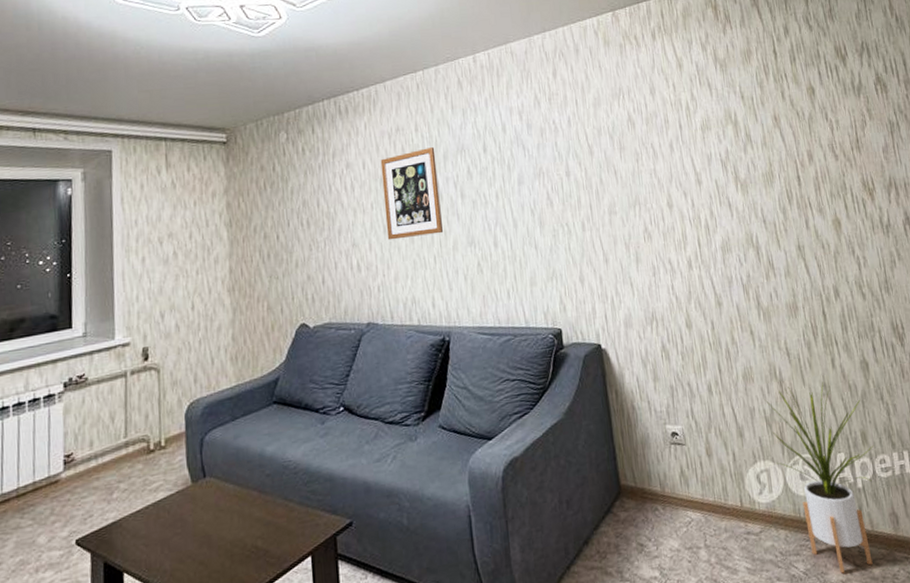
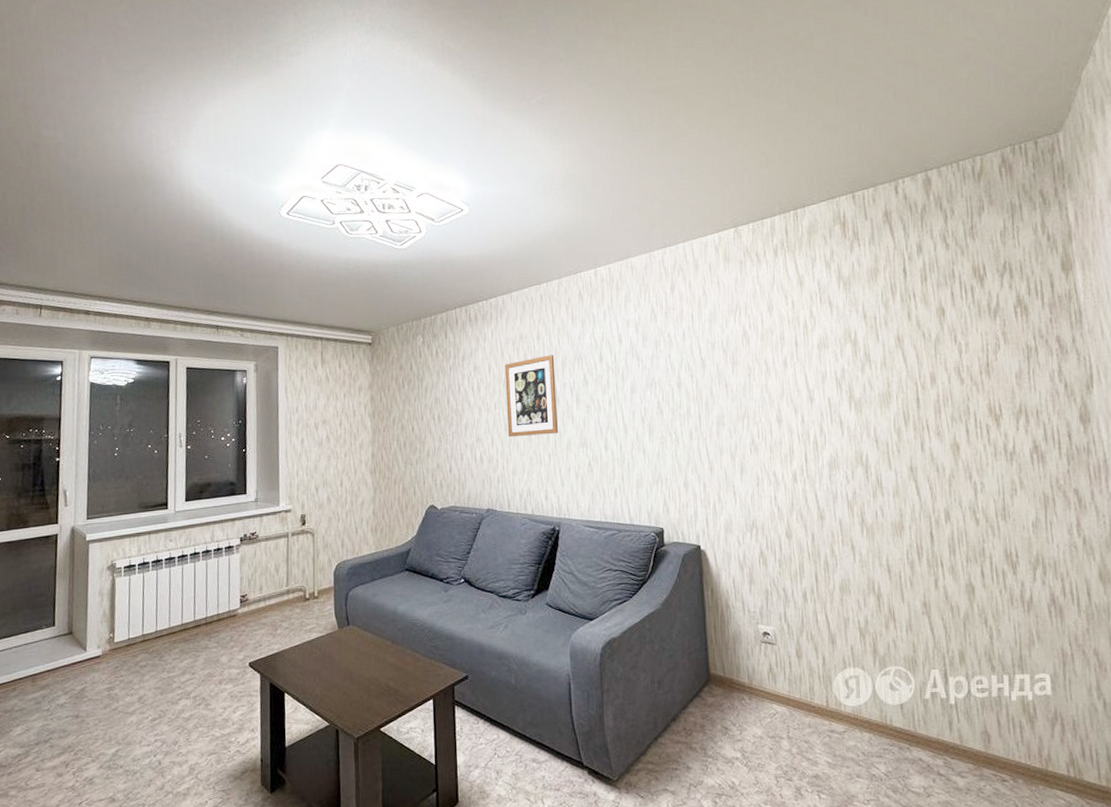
house plant: present [764,382,874,574] -> none [860,600,972,780]

